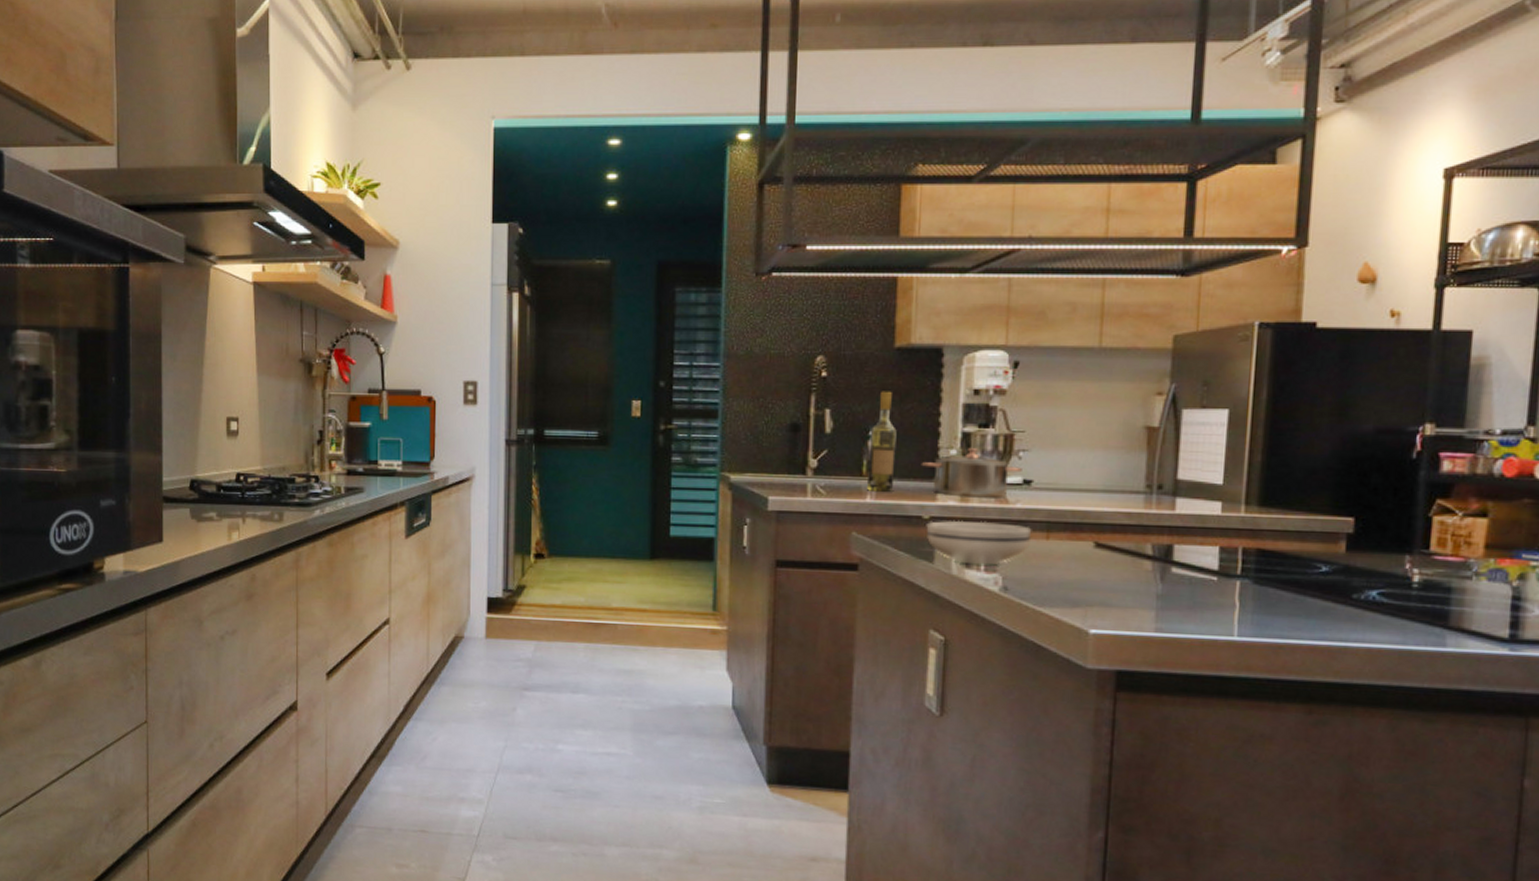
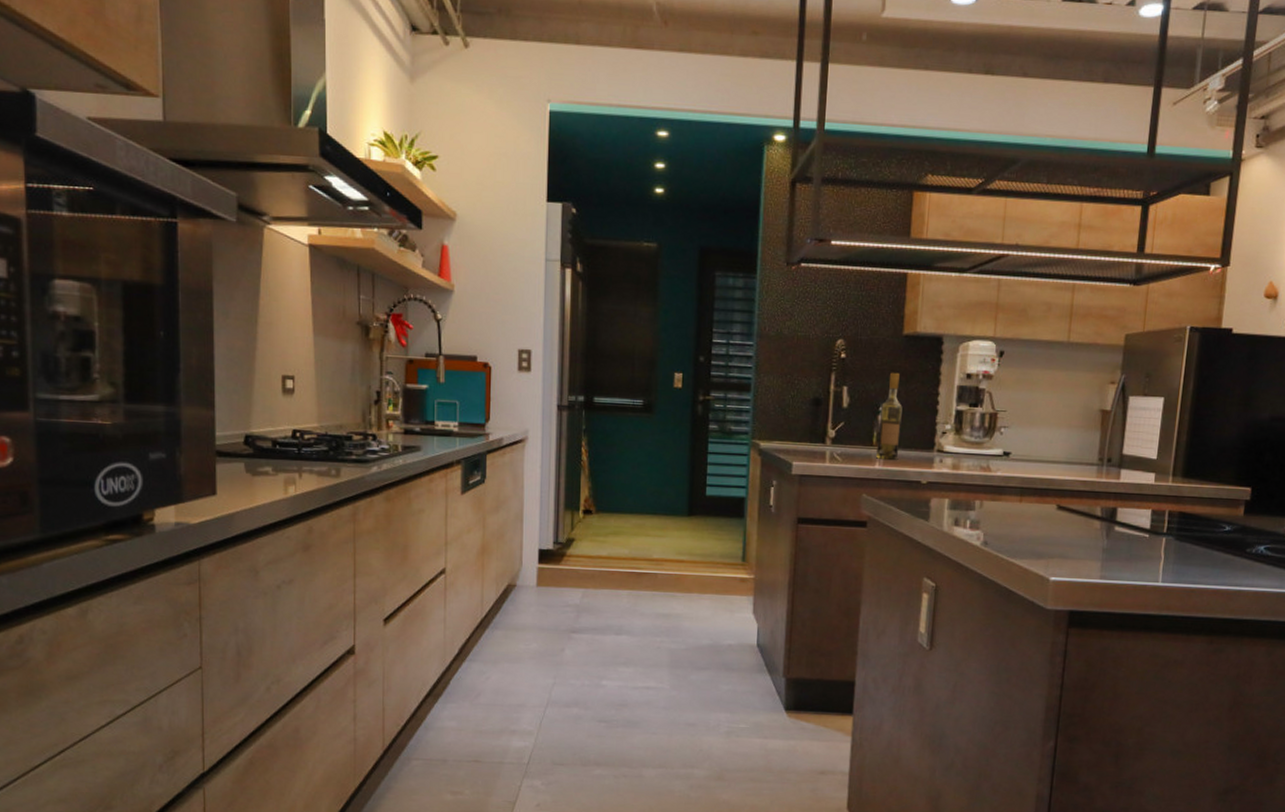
cooking pot: present [921,447,1022,500] -> none [921,423,1003,468]
bowl: present [925,520,1032,566] -> none [923,485,1009,524]

